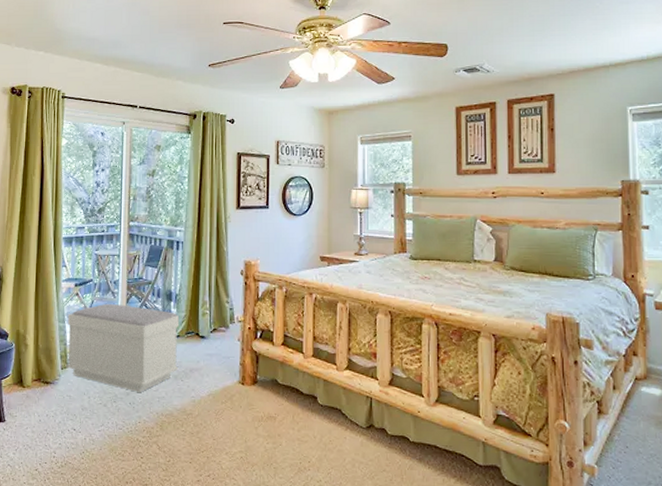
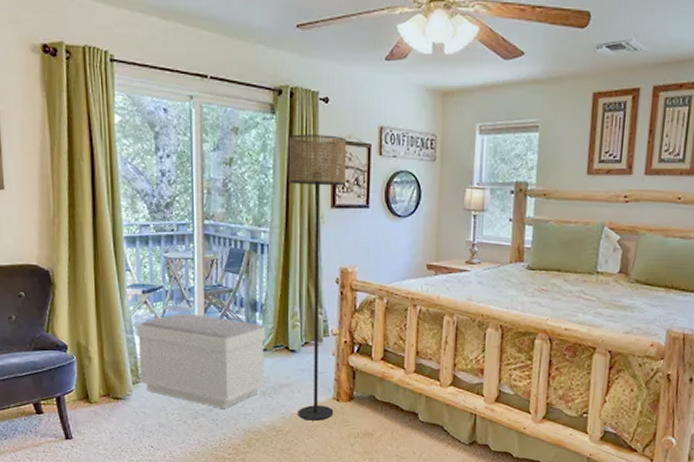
floor lamp: none [200,149,250,404] -> present [288,134,347,421]

